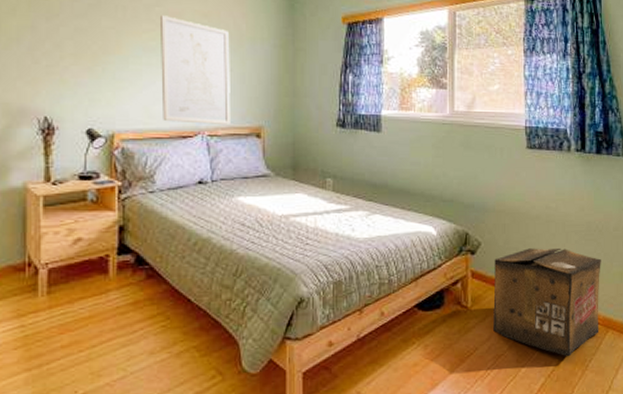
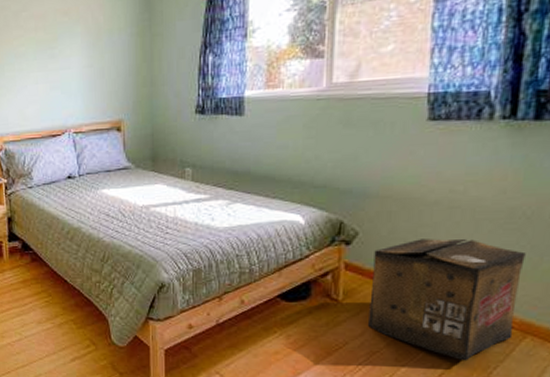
wall art: present [161,15,230,126] -> none [27,19,93,123]

